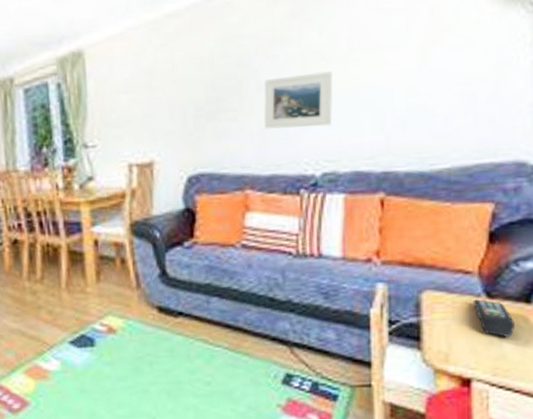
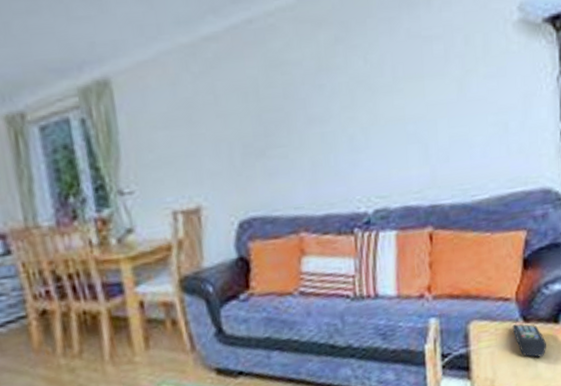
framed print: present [264,71,333,129] -> none [312,102,381,166]

